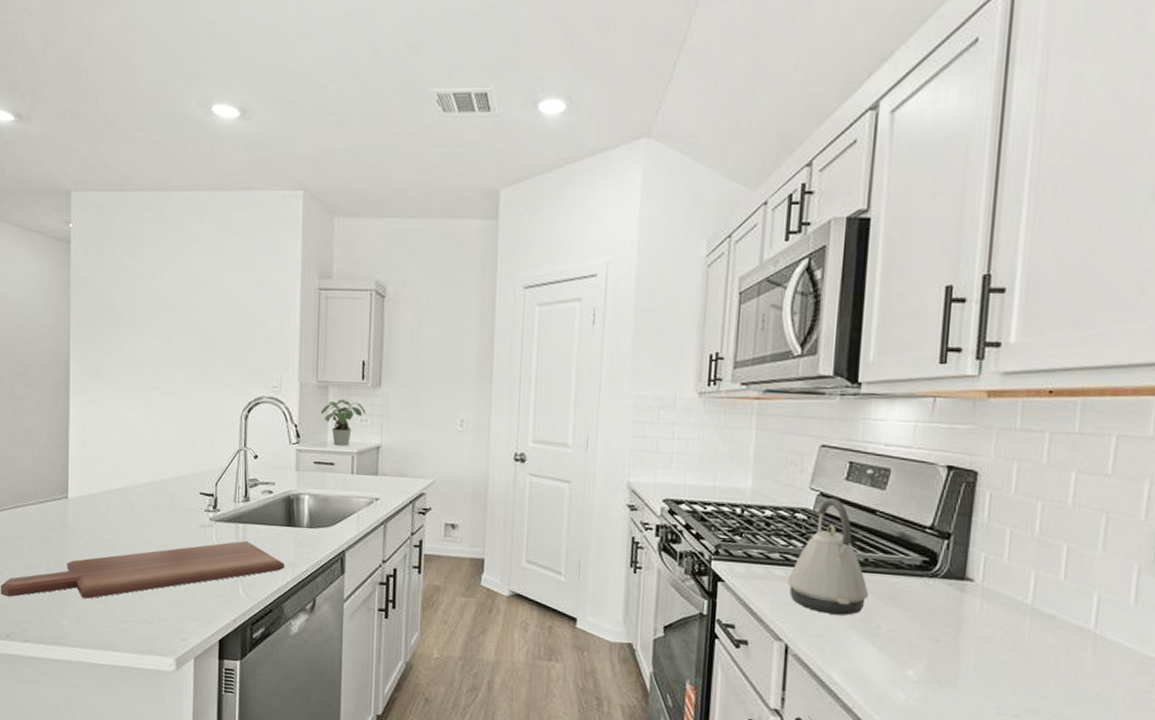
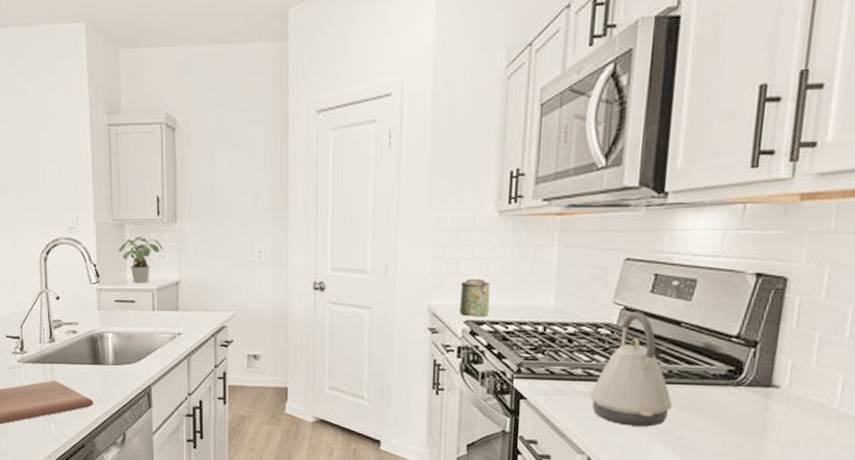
canister: none [659,457,689,496] -> present [460,278,490,317]

